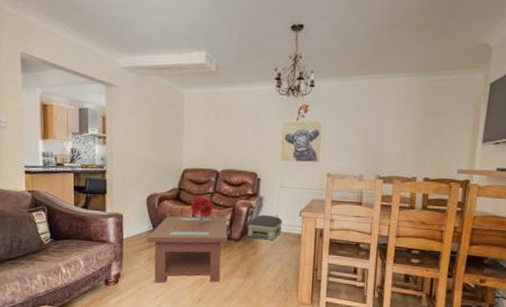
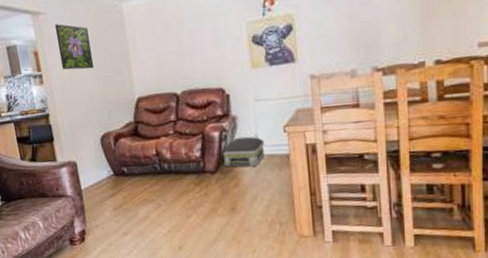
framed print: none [124,97,153,139] -> present [54,24,95,70]
coffee table: present [146,216,228,283] -> none [107,147,202,235]
bouquet: present [190,197,214,225] -> none [151,127,180,161]

